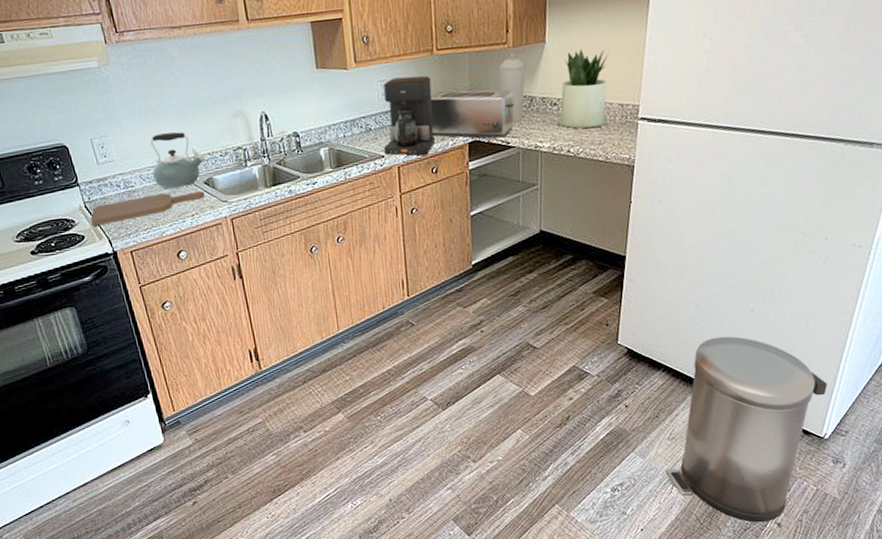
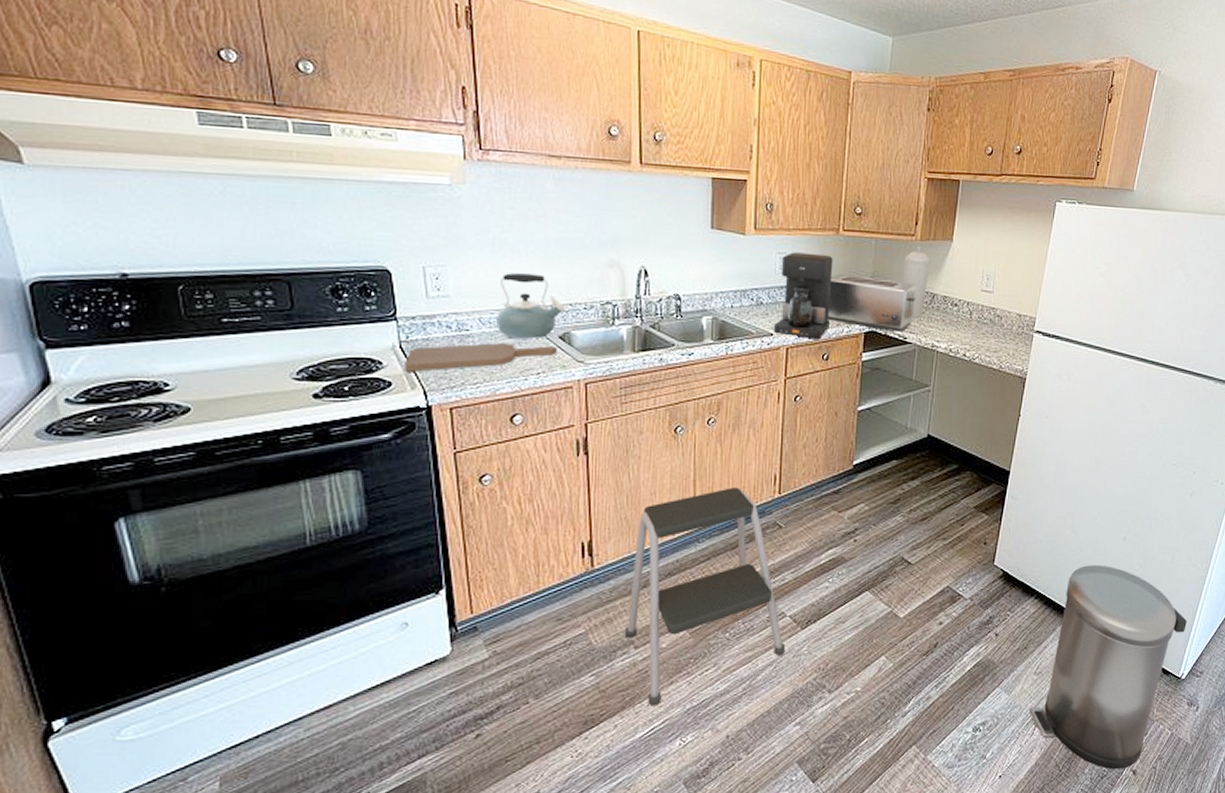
step stool: none [292,294,431,478] -> present [624,487,786,706]
planter: present [555,49,610,129] -> none [954,253,1013,335]

